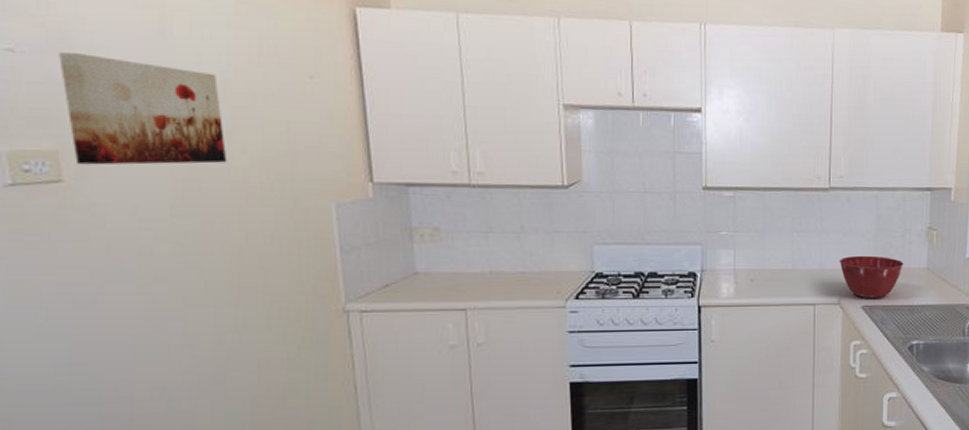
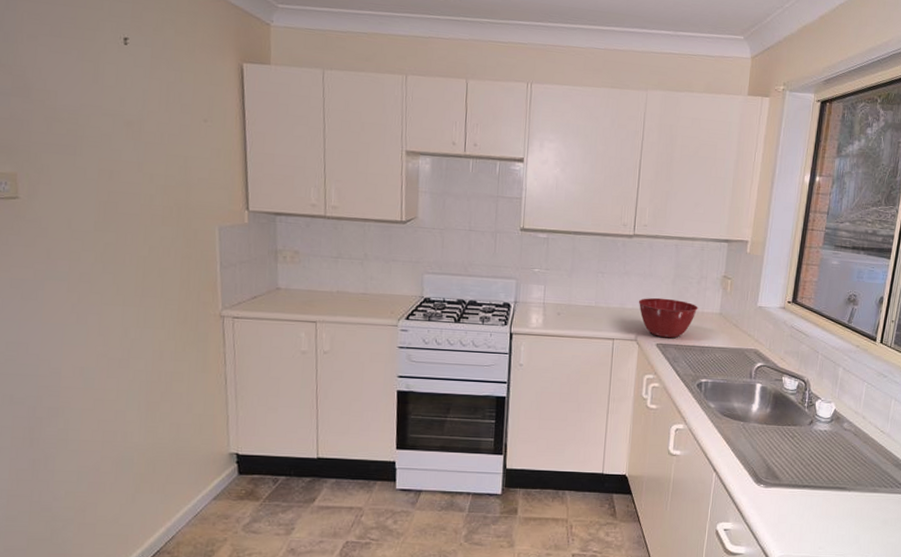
wall art: present [59,52,228,165] -> none [21,95,139,189]

